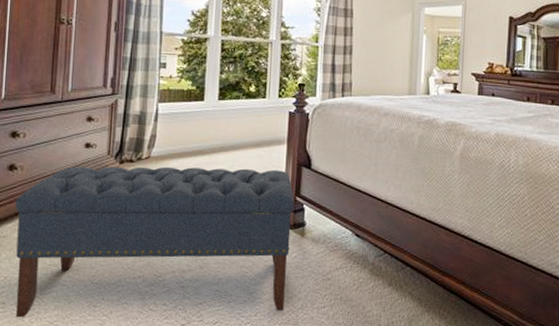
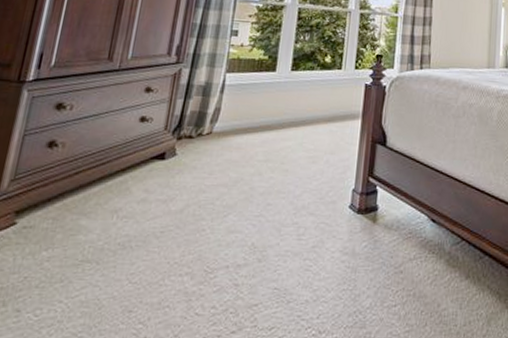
bench: present [15,166,295,318] -> none [30,143,367,329]

